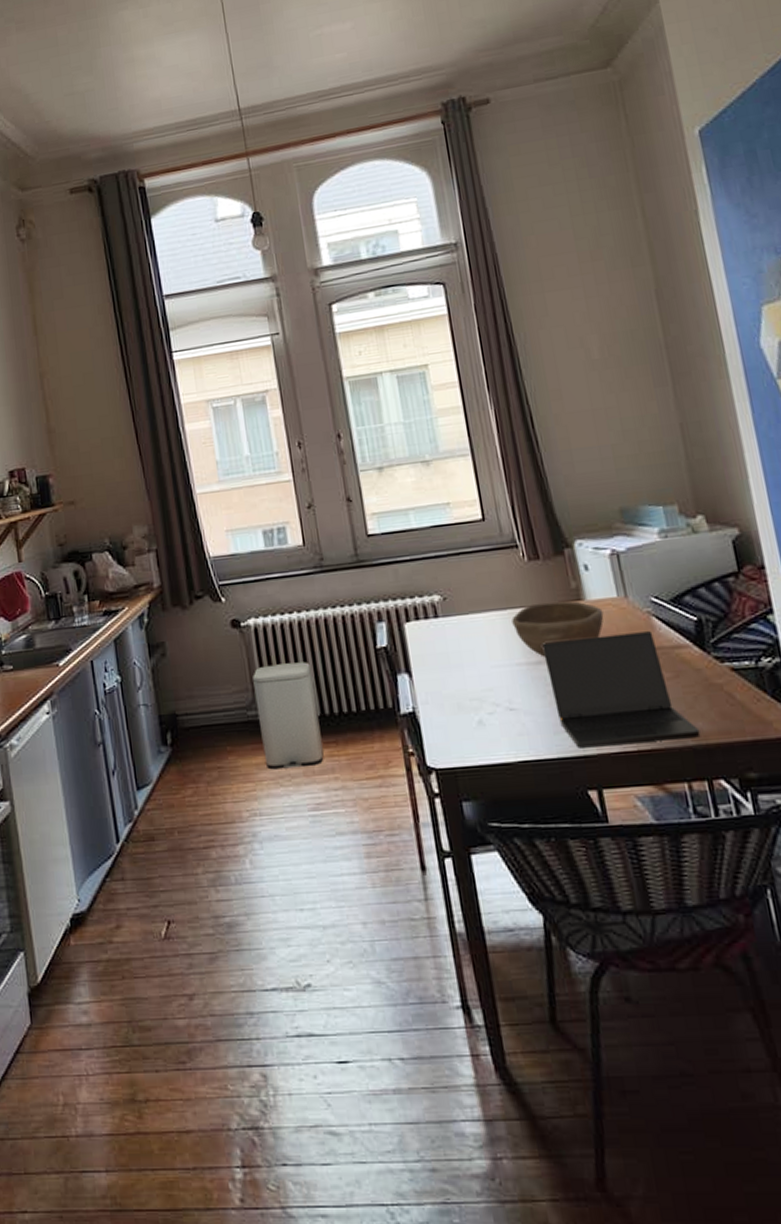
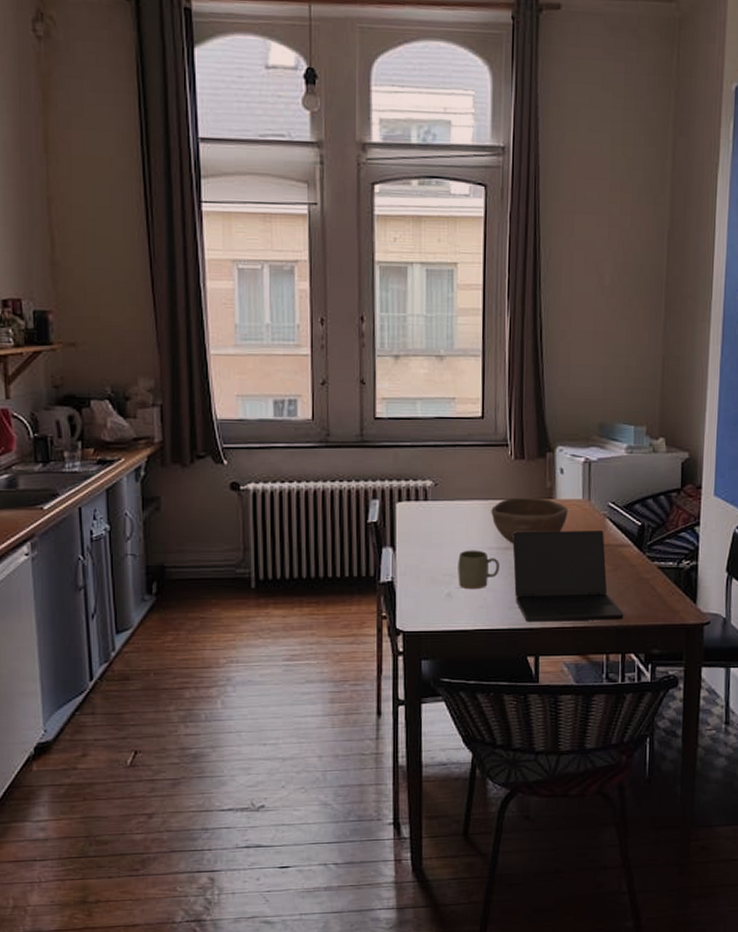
pedal bin: present [253,662,324,770] -> none [246,528,304,623]
mug: none [483,667,535,714] -> present [458,550,500,588]

